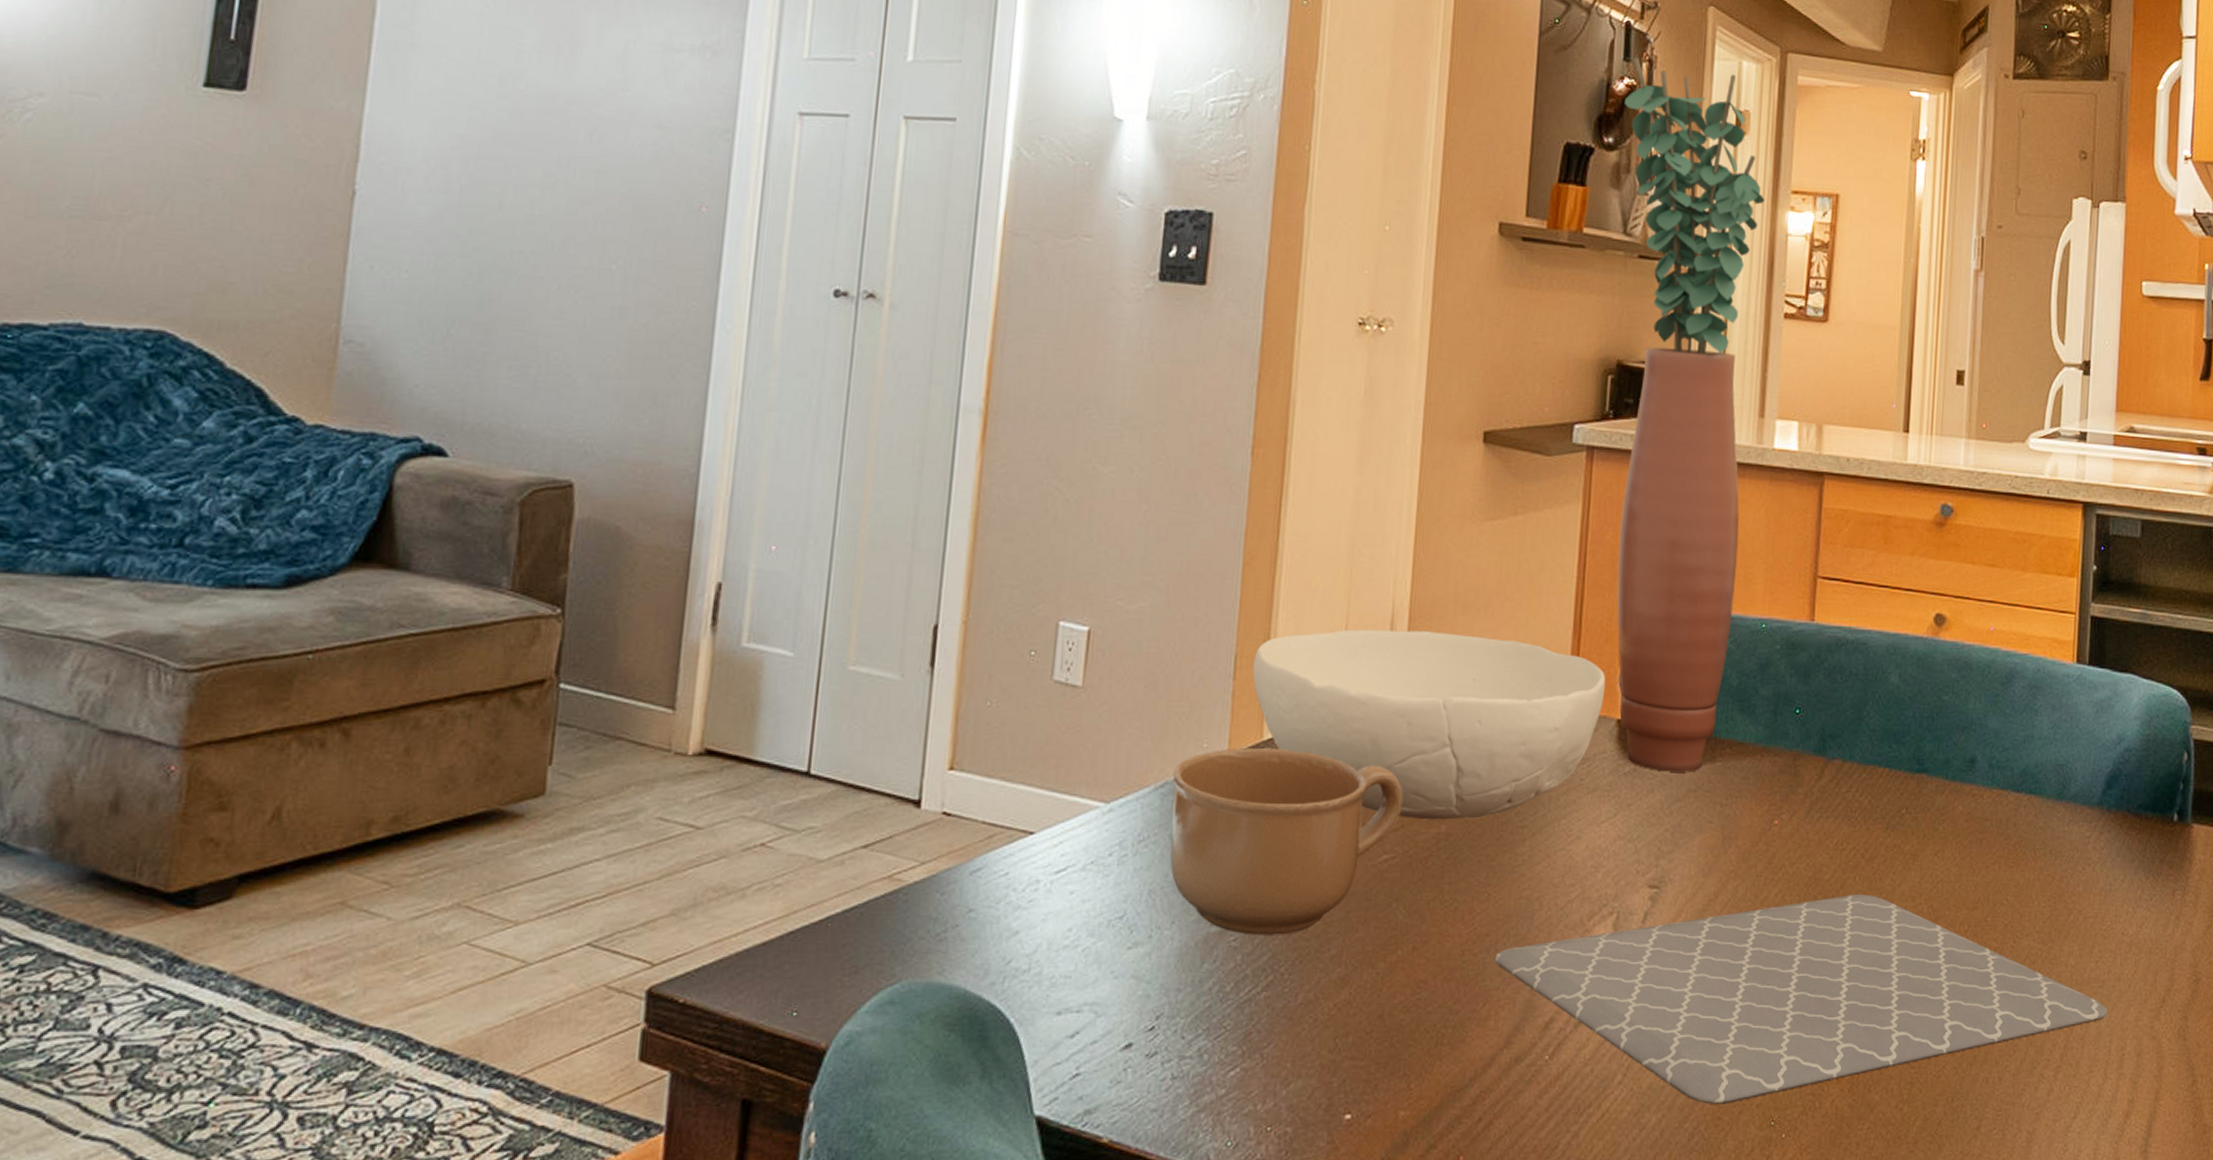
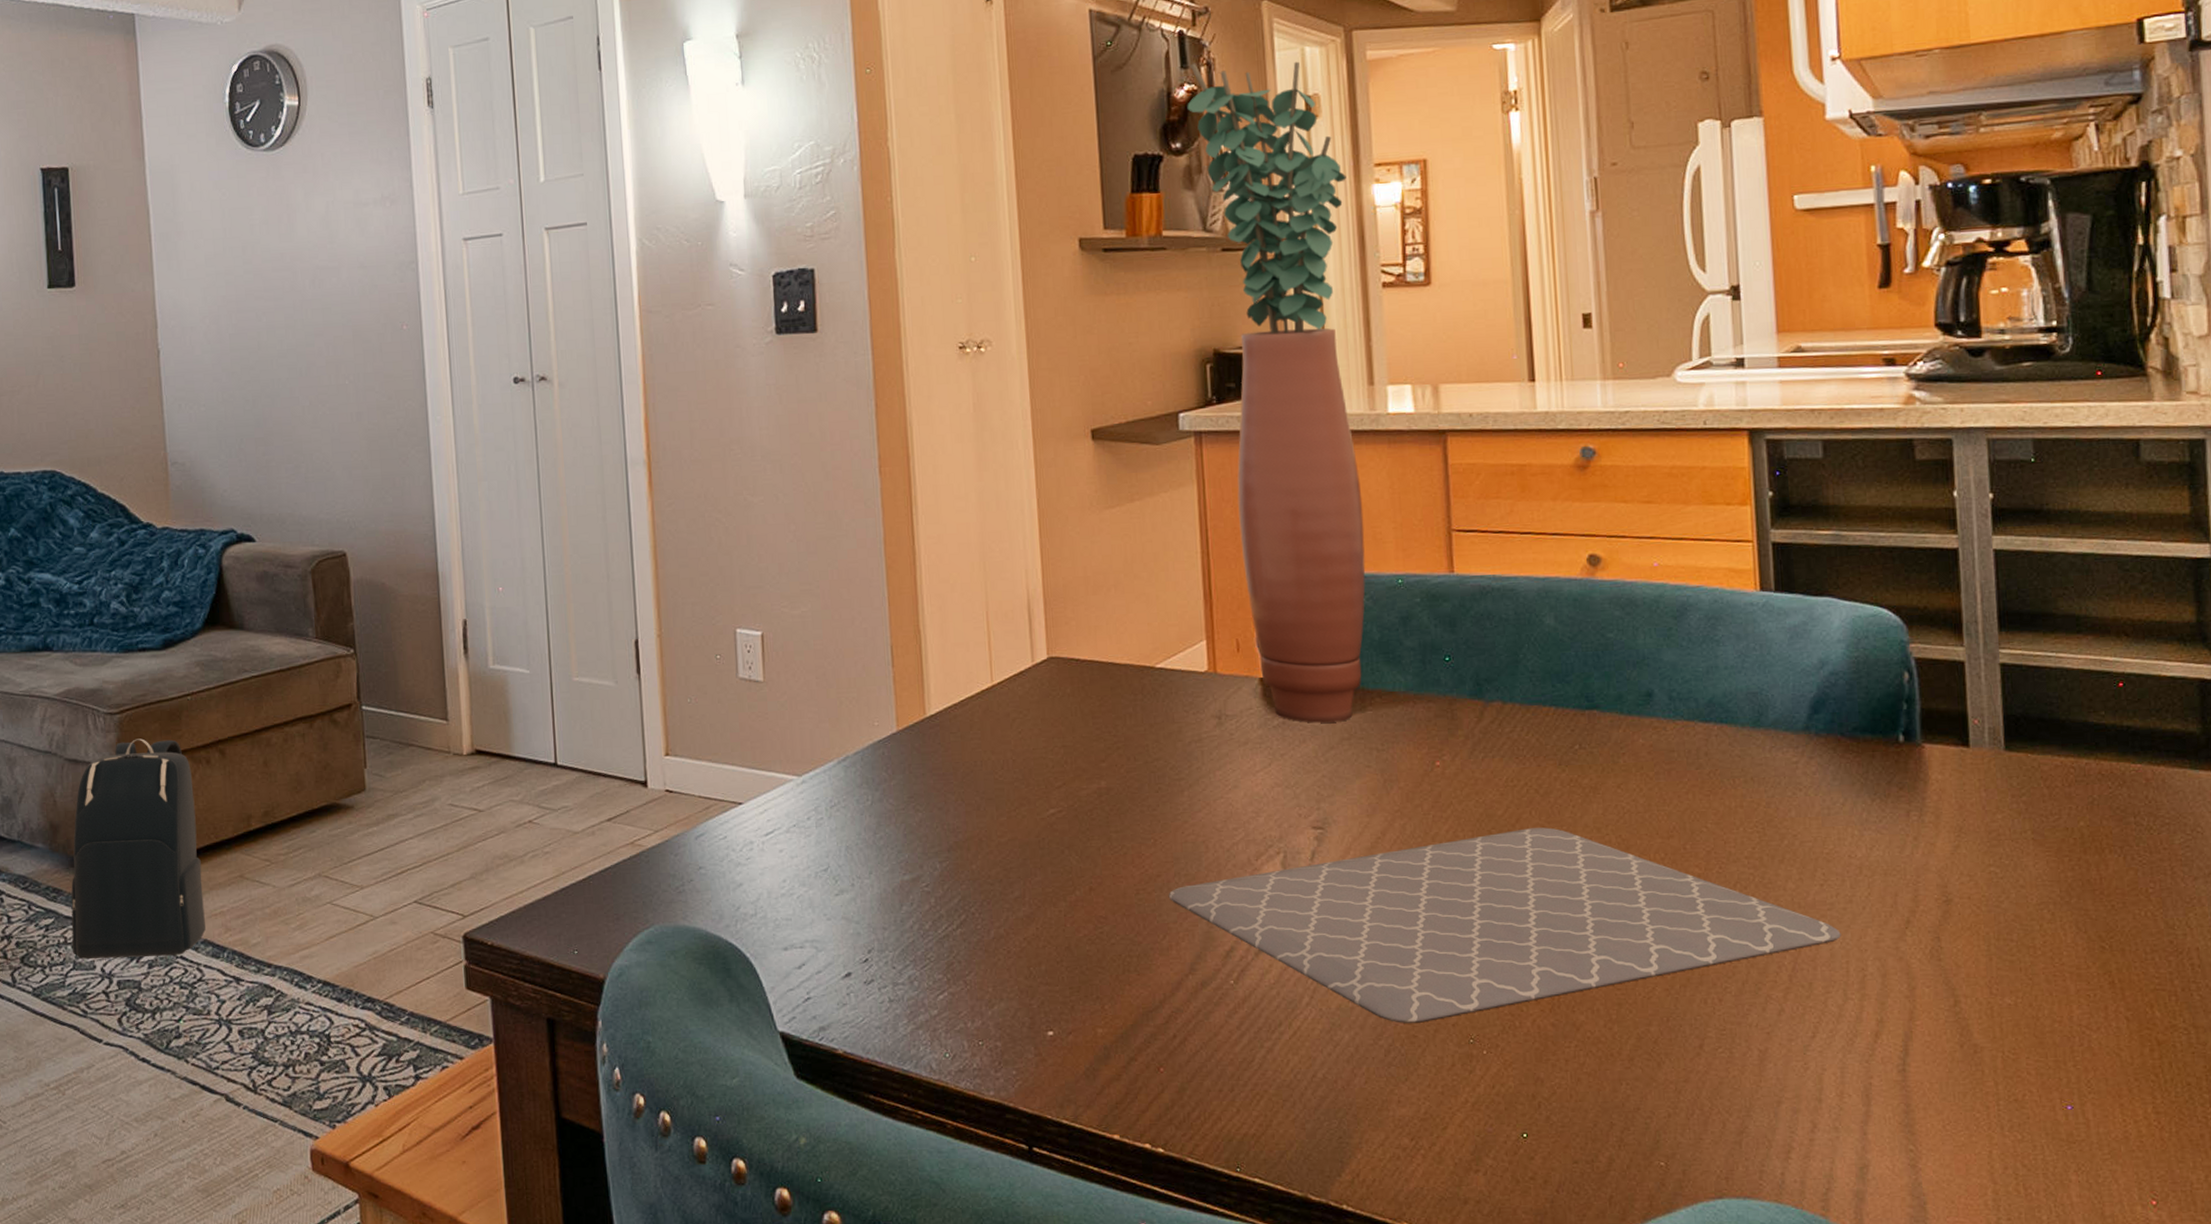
backpack: none [56,707,295,1014] -> present [71,738,206,959]
teacup: present [1170,748,1403,935] -> none [852,722,1062,882]
bowl: present [1252,629,1606,820] -> none [908,612,1244,778]

